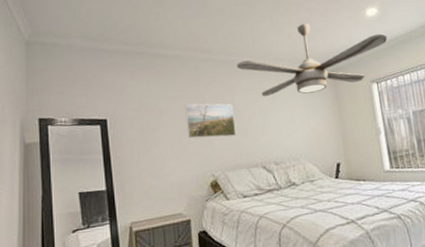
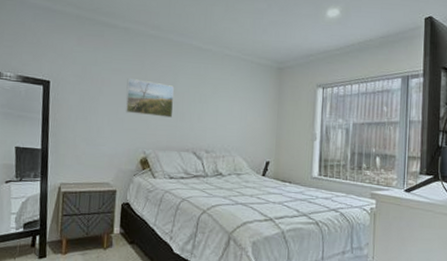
ceiling fan: present [236,23,388,97] -> none [184,14,344,88]

